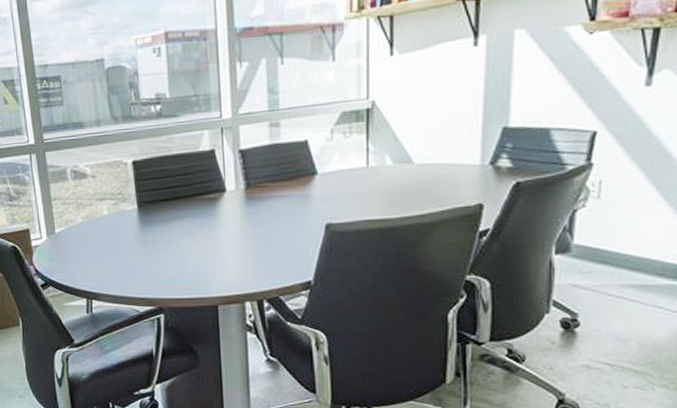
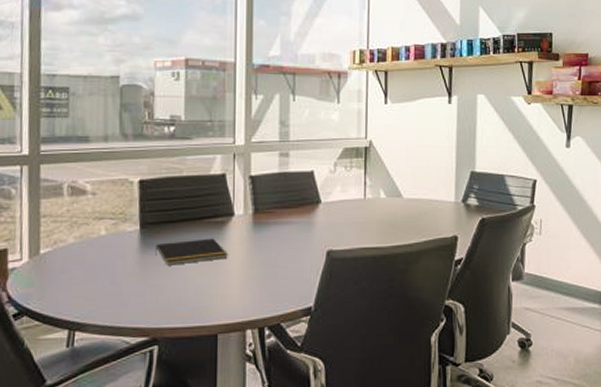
notepad: none [153,214,223,242] -> present [155,238,228,266]

